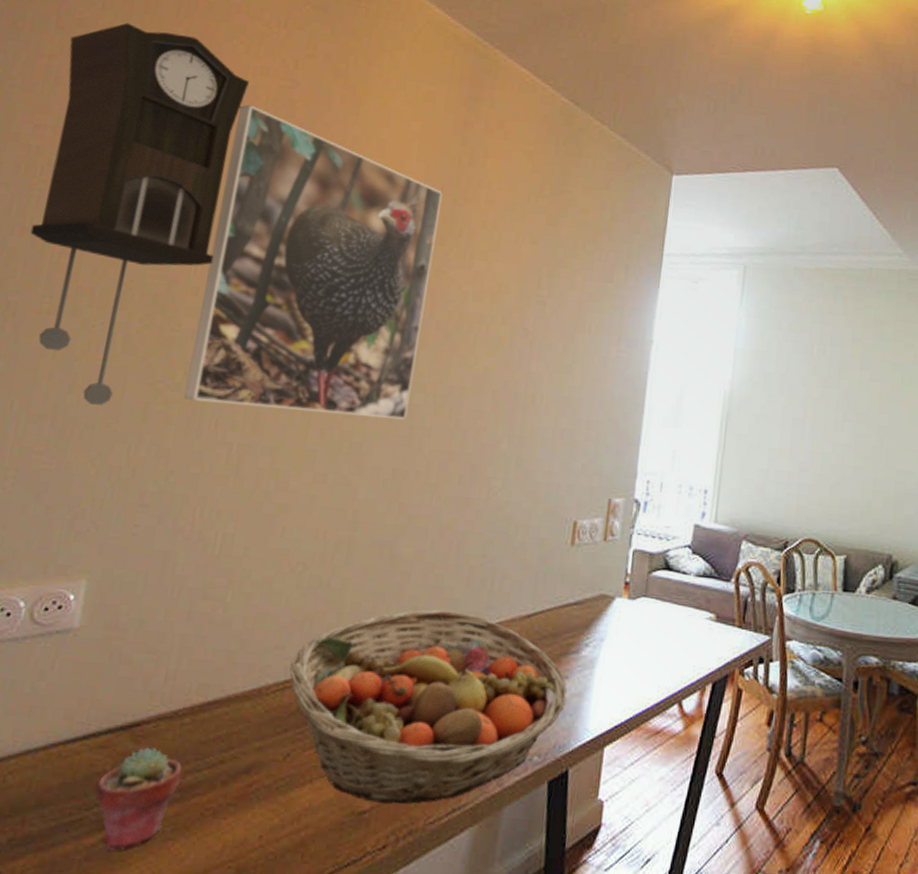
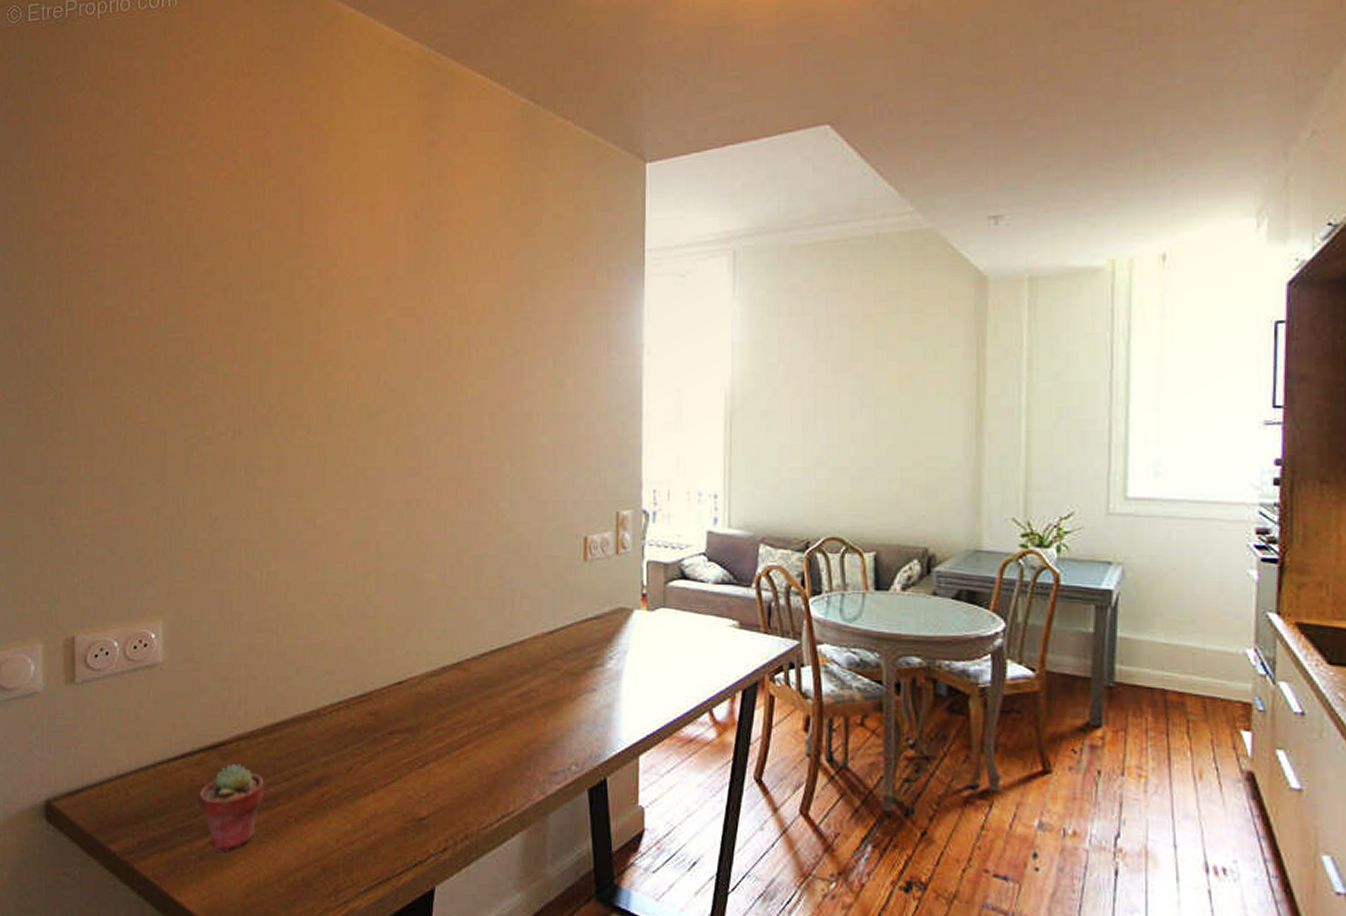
pendulum clock: present [30,22,250,405] -> none [68,99,226,464]
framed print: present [183,104,443,421] -> none [214,160,417,452]
fruit basket: present [289,610,567,804] -> none [341,631,596,811]

